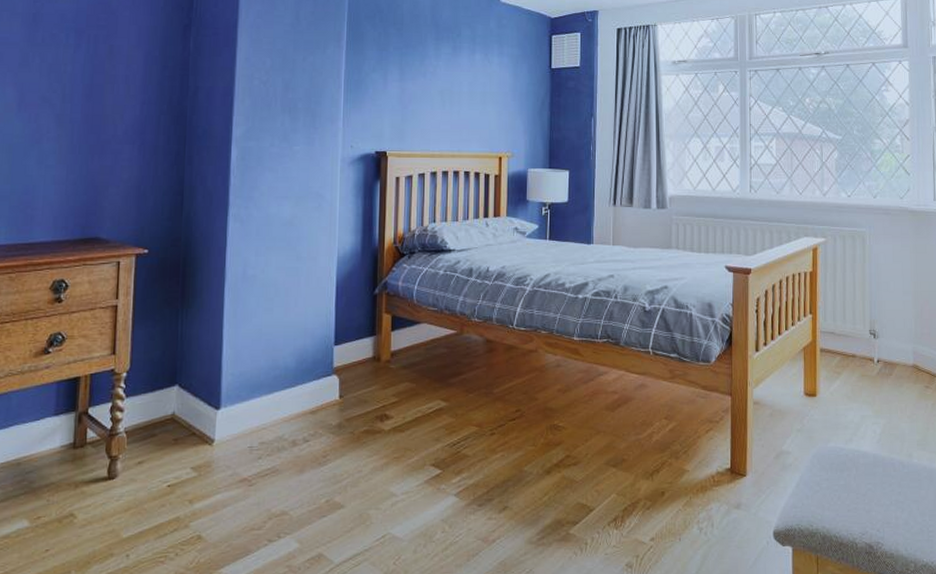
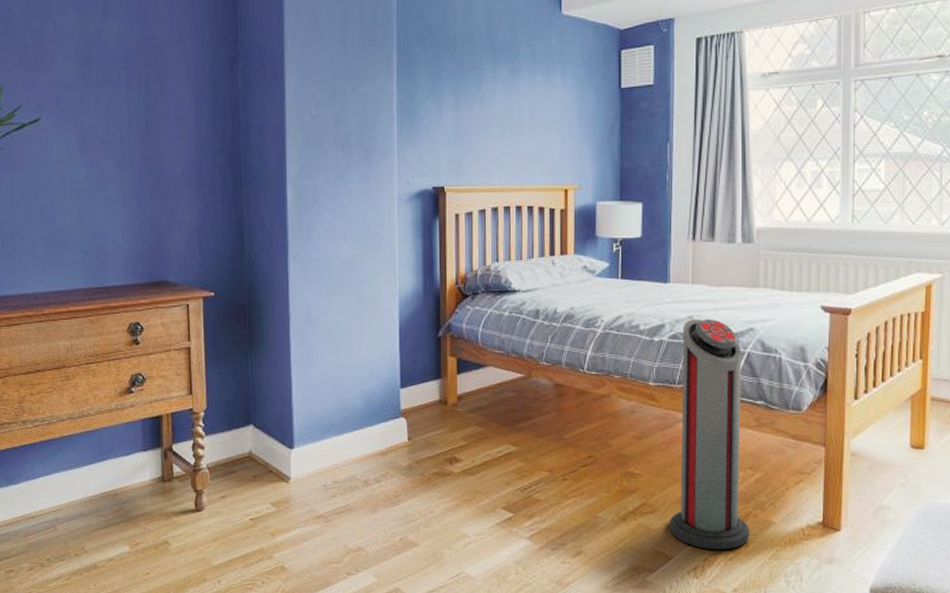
air purifier: none [591,278,666,500] -> present [669,319,750,550]

